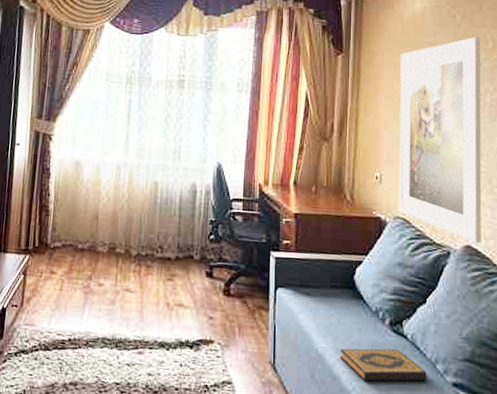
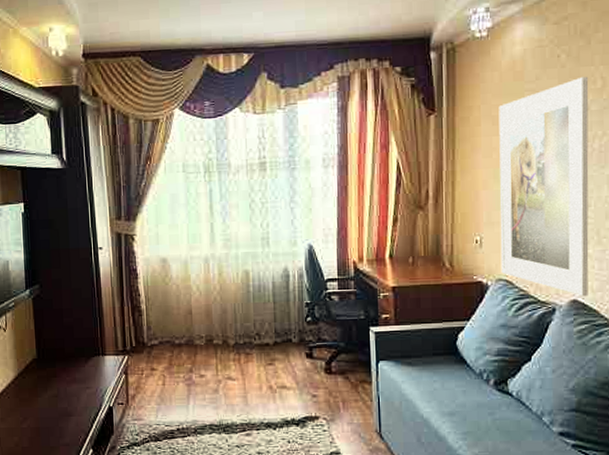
hardback book: present [340,348,427,382] -> none [445,406,533,439]

